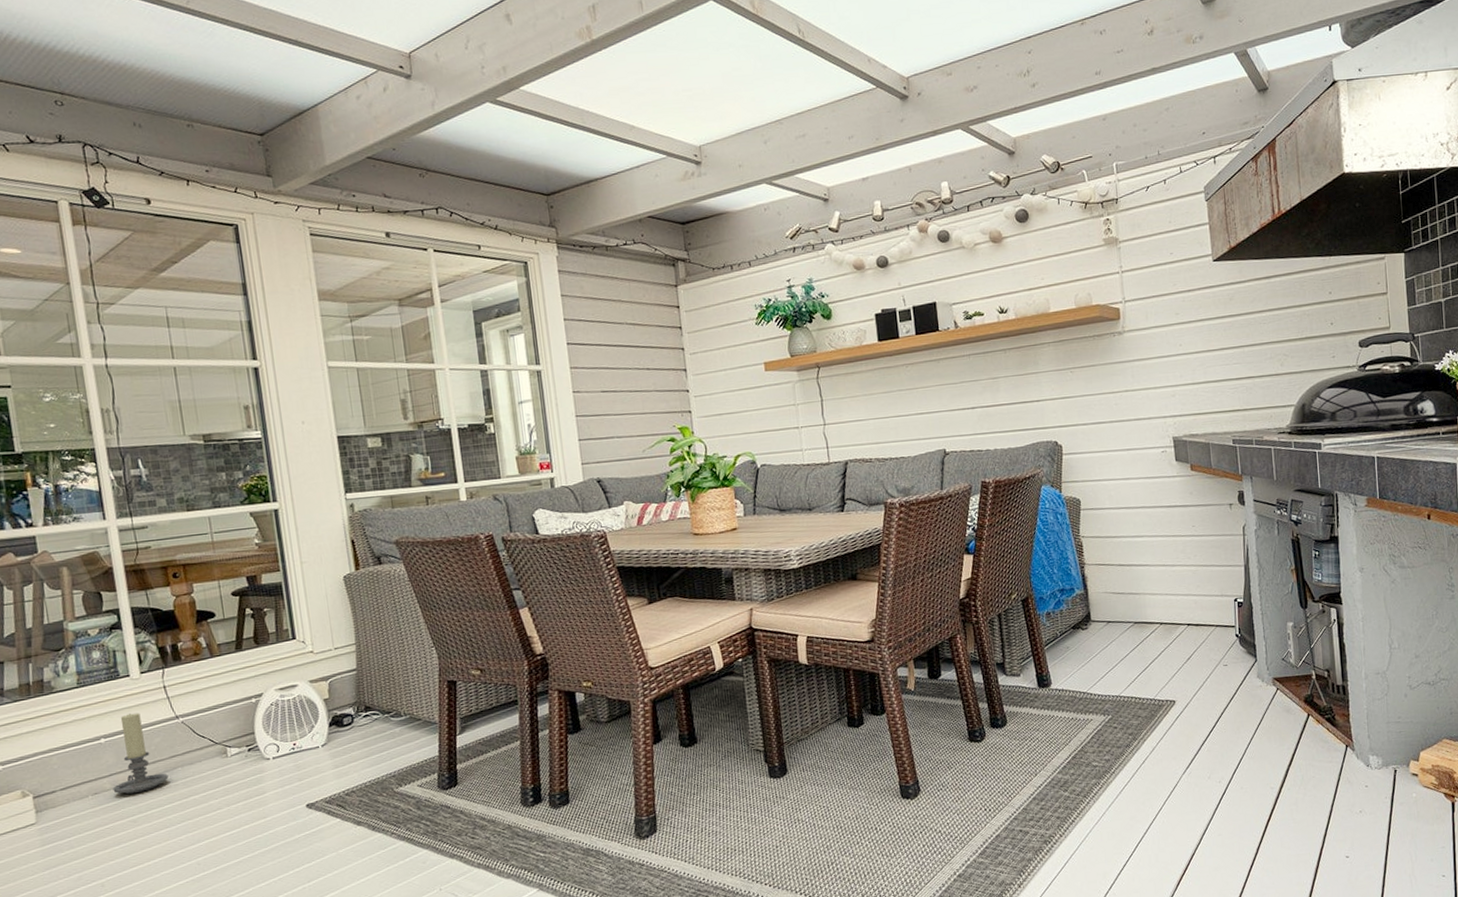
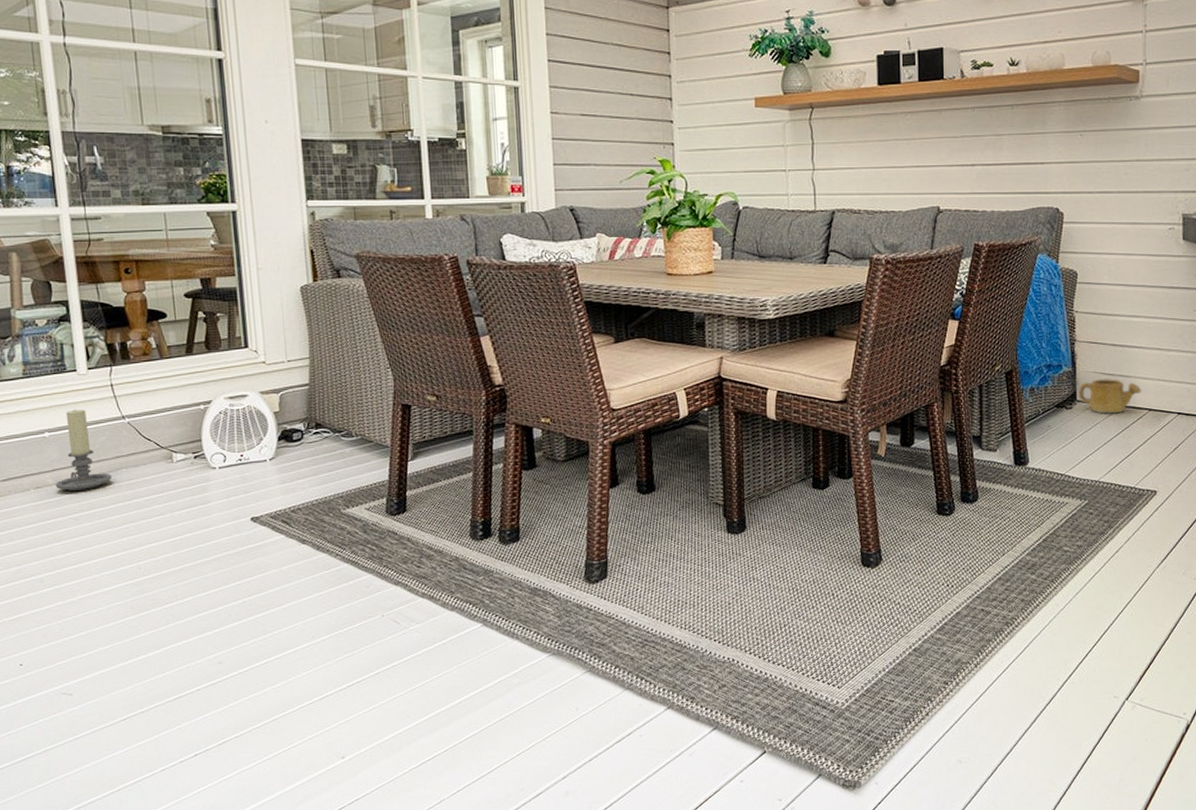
watering can: none [1091,597,1152,631] -> present [1078,379,1142,414]

